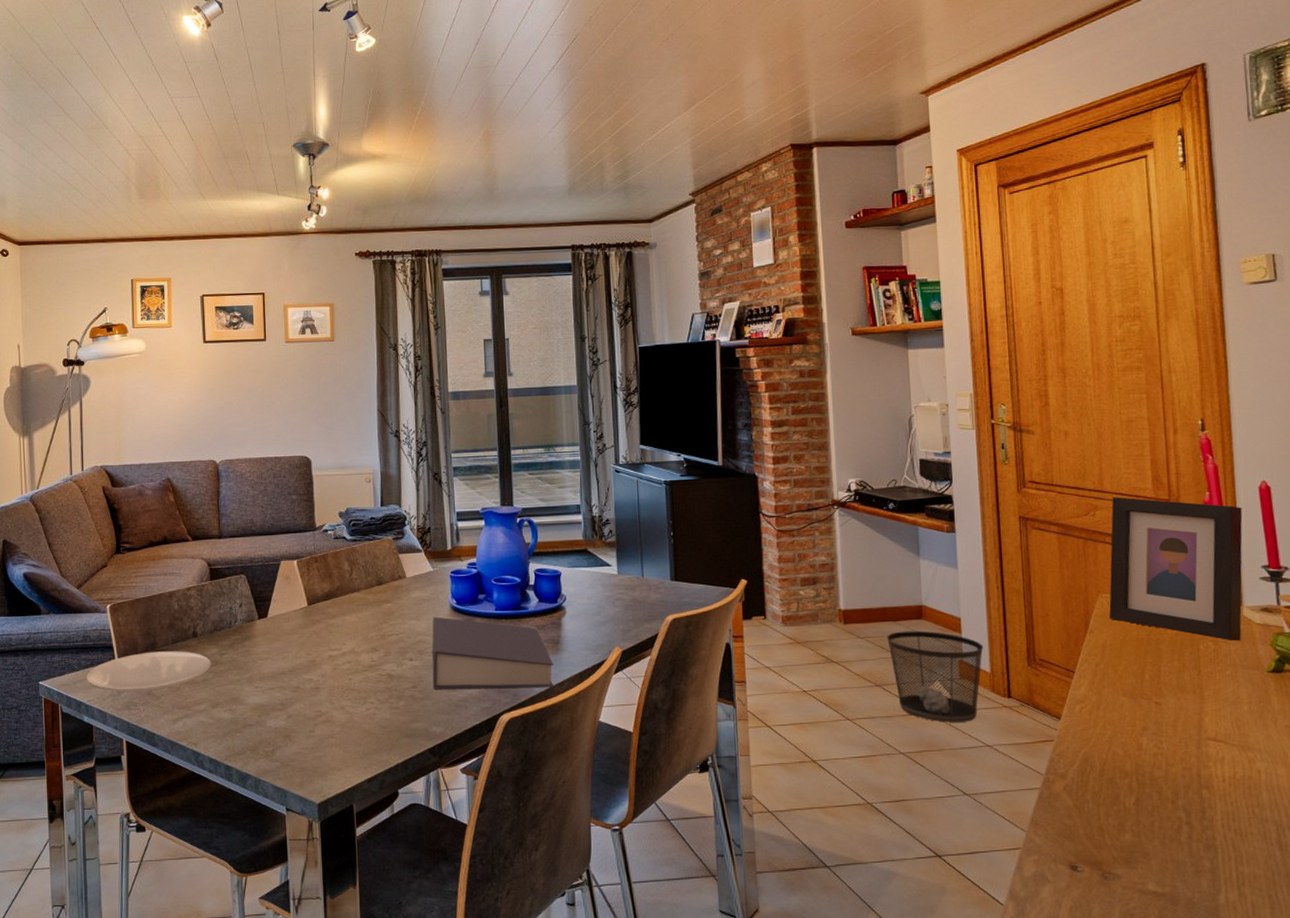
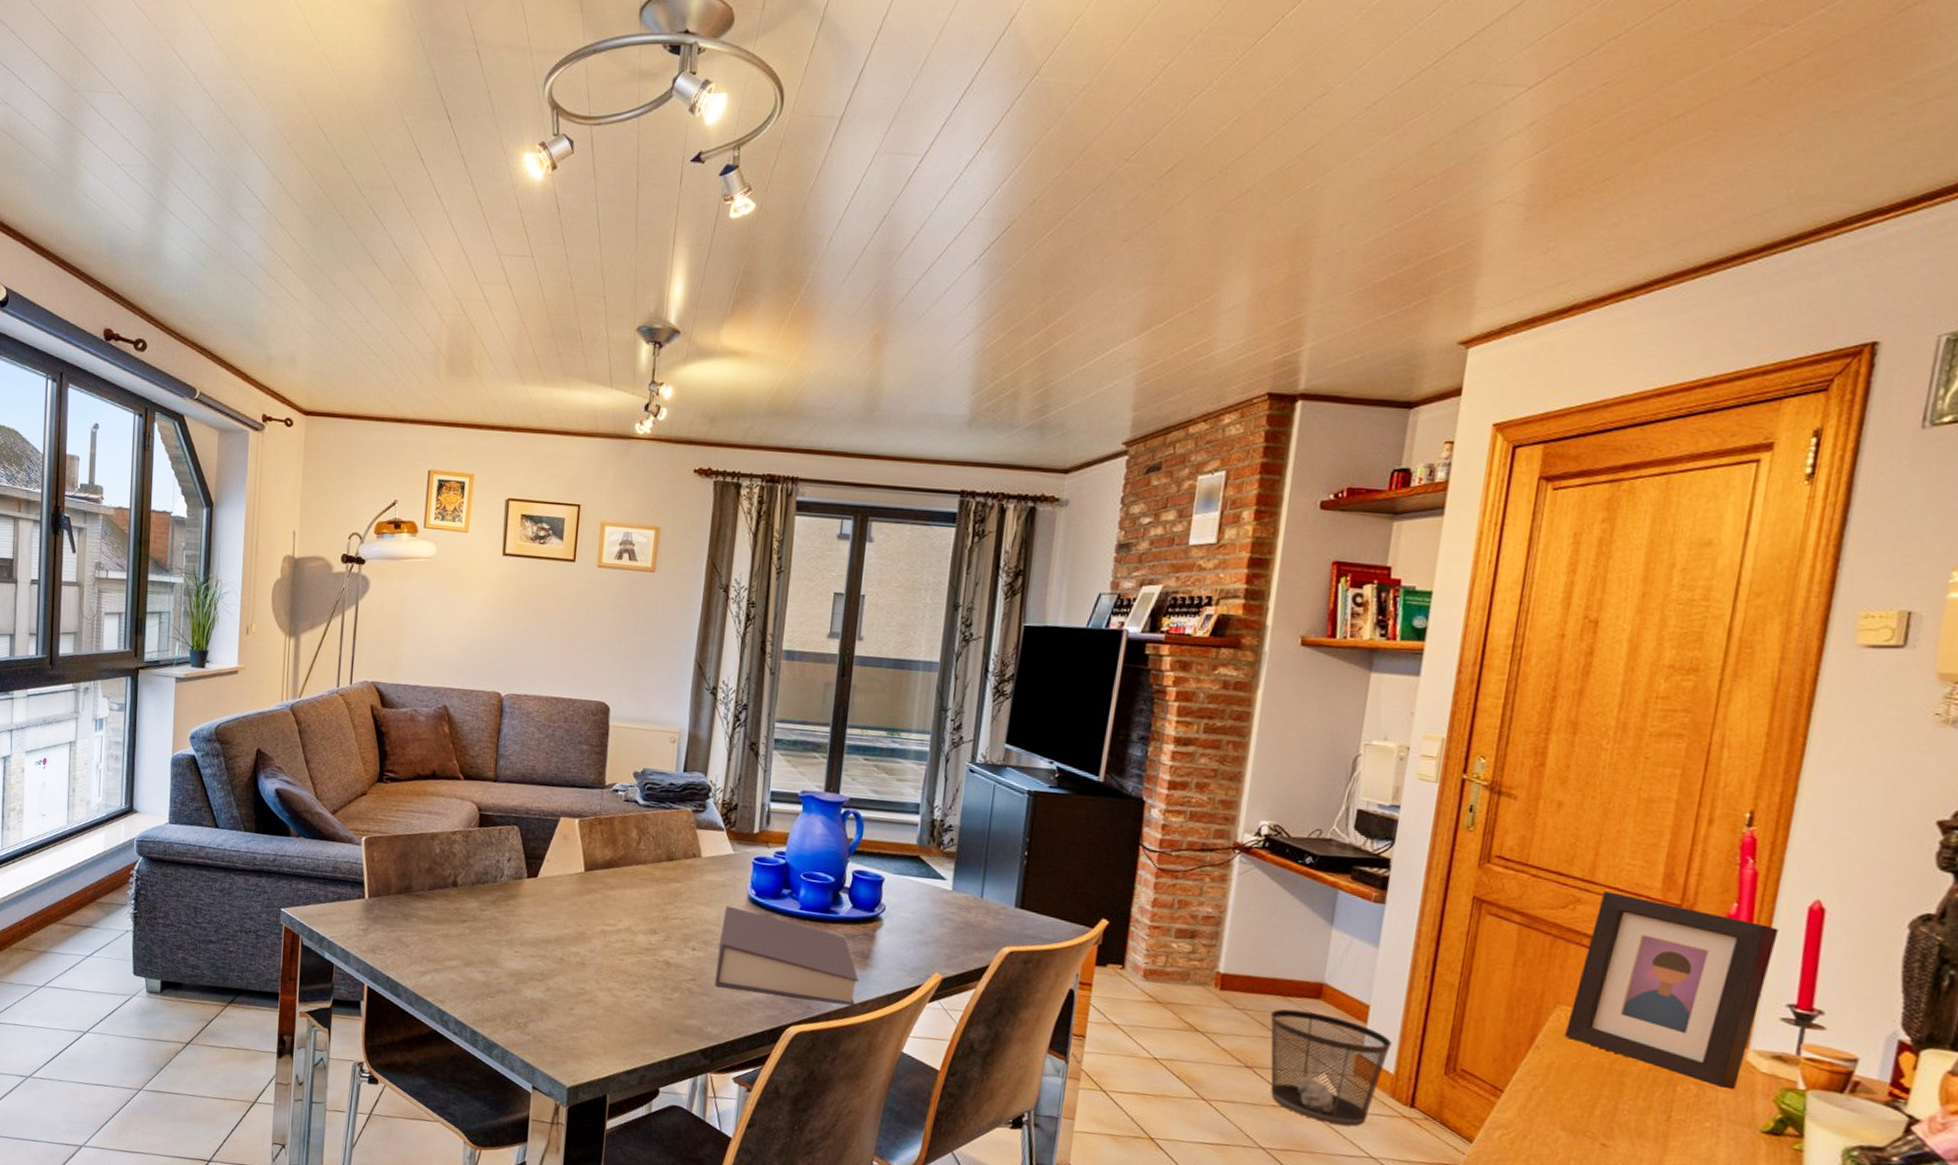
plate: present [86,651,211,692] -> none [332,894,469,937]

